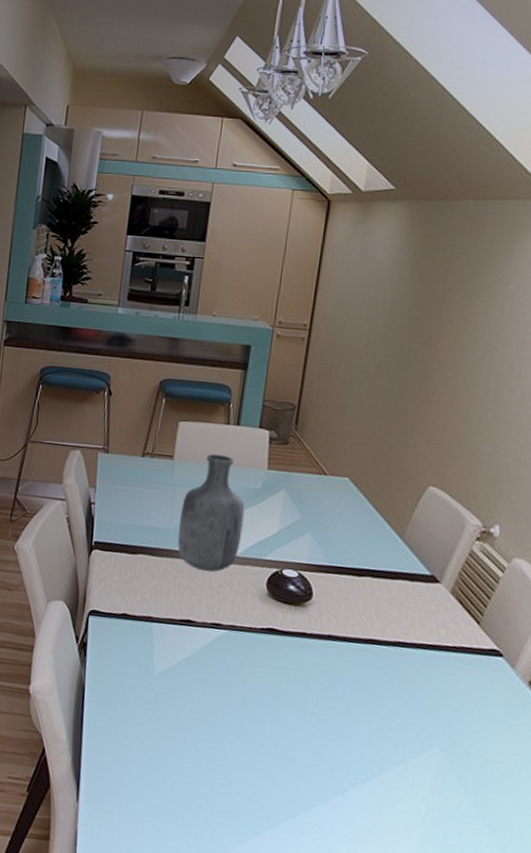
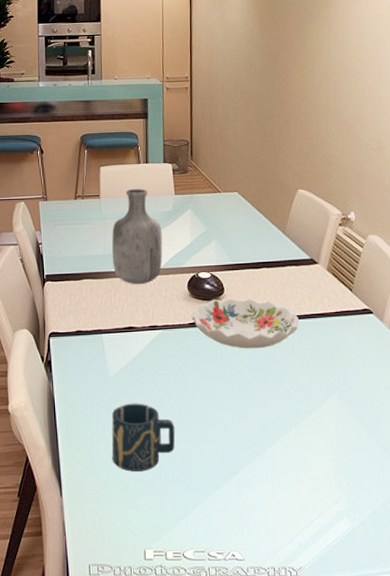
cup: none [143,709,226,792] -> present [111,403,175,471]
decorative bowl: none [265,604,404,675] -> present [191,297,300,349]

